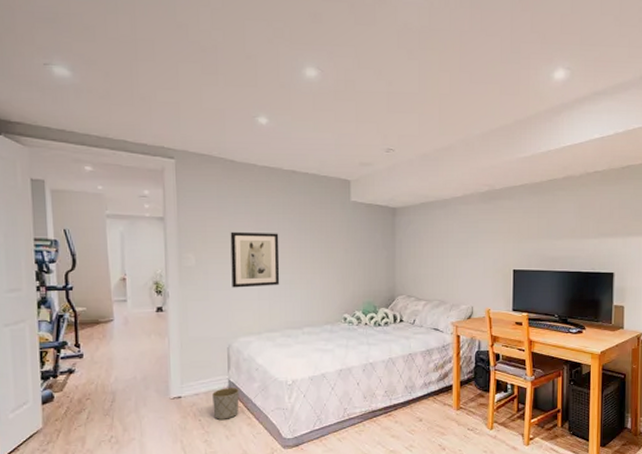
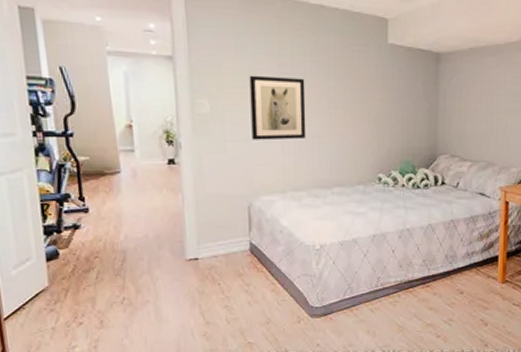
planter: present [212,388,239,421] -> none [232,251,262,286]

